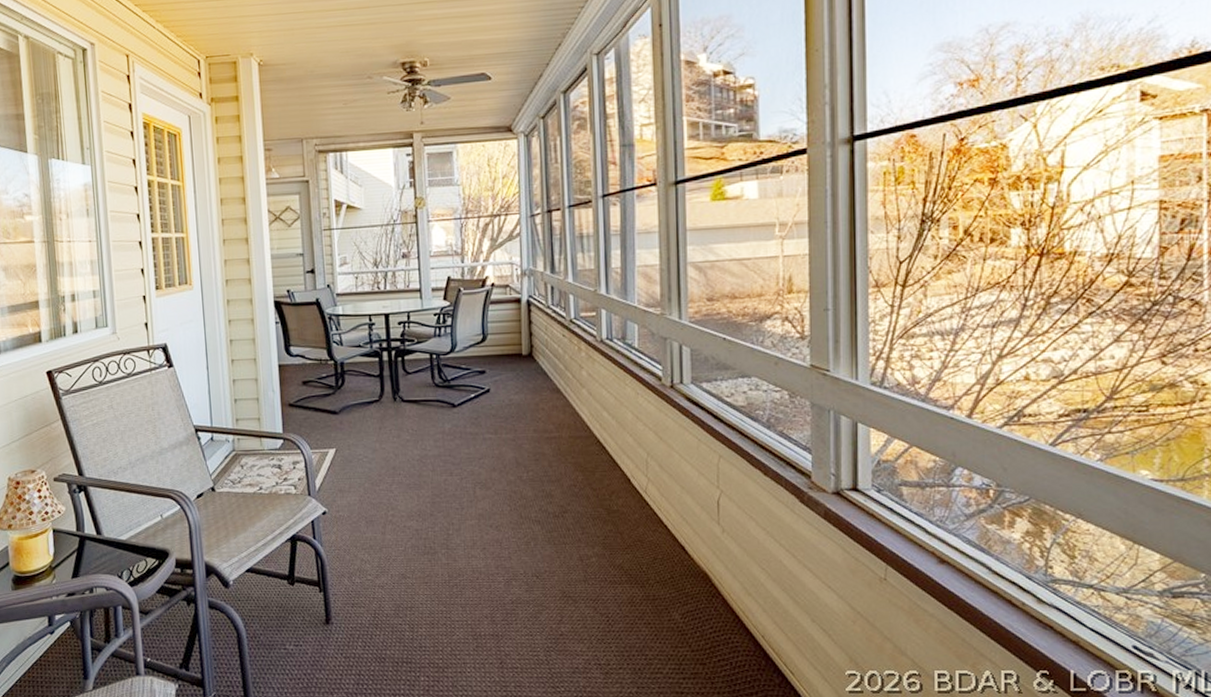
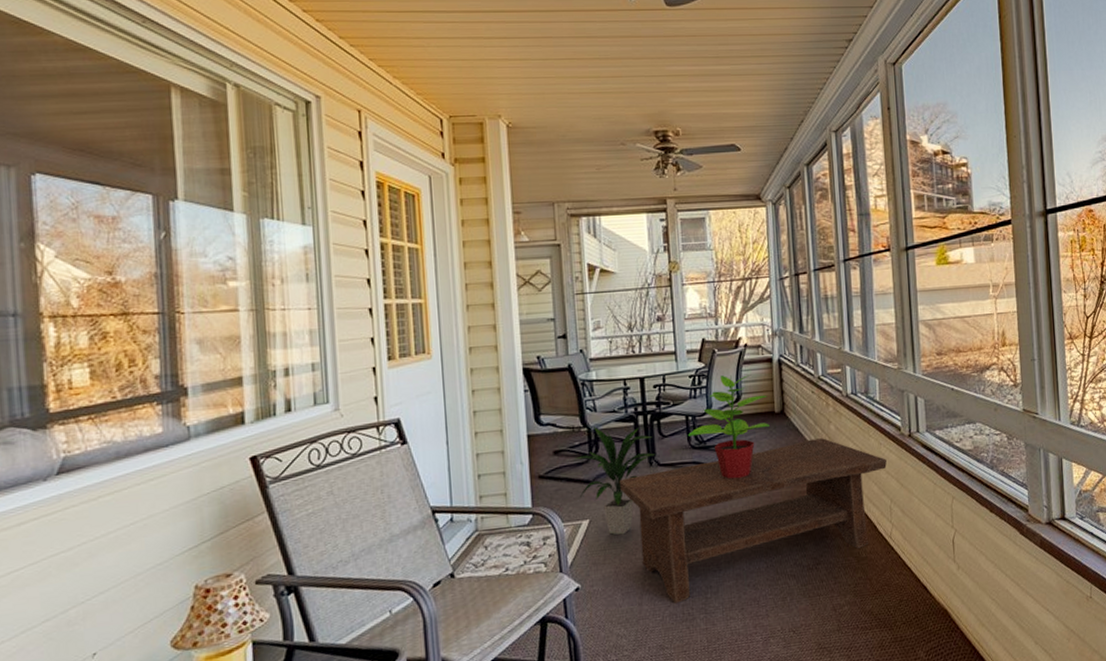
indoor plant: none [322,359,400,466] -> present [575,425,656,535]
coffee table: none [363,384,644,536] -> present [618,438,887,604]
potted plant: none [432,315,516,420] -> present [688,375,769,479]

